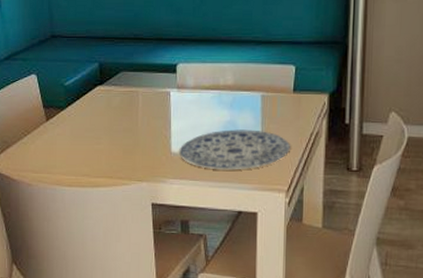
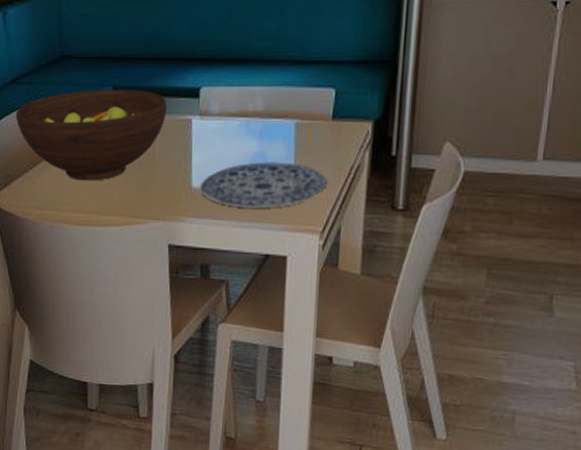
fruit bowl: none [11,65,148,147] -> present [15,89,167,181]

